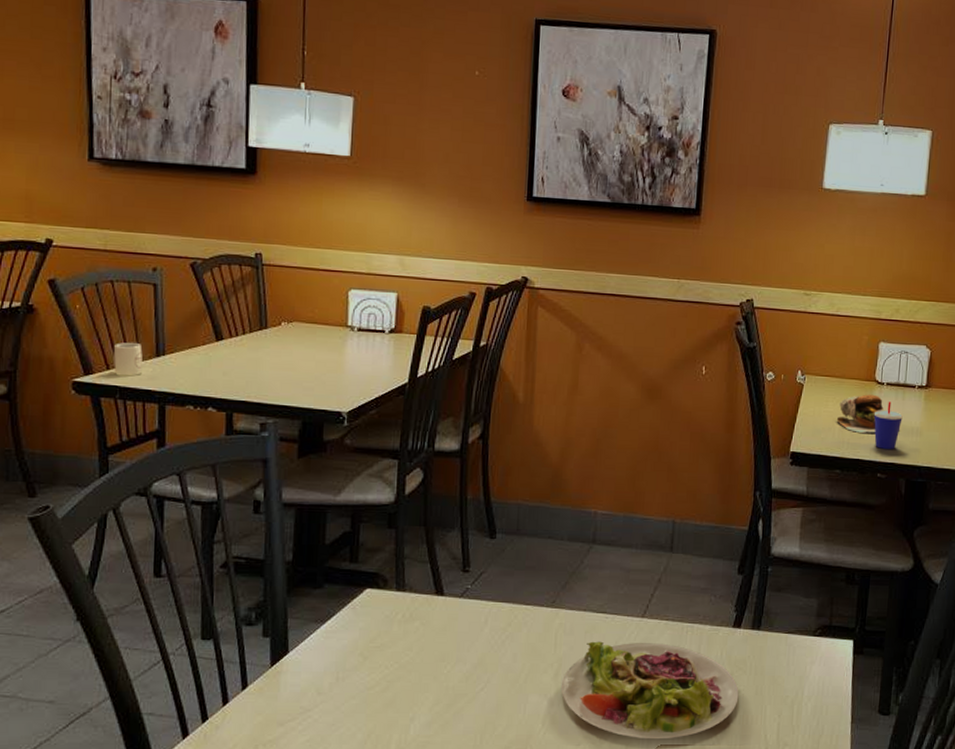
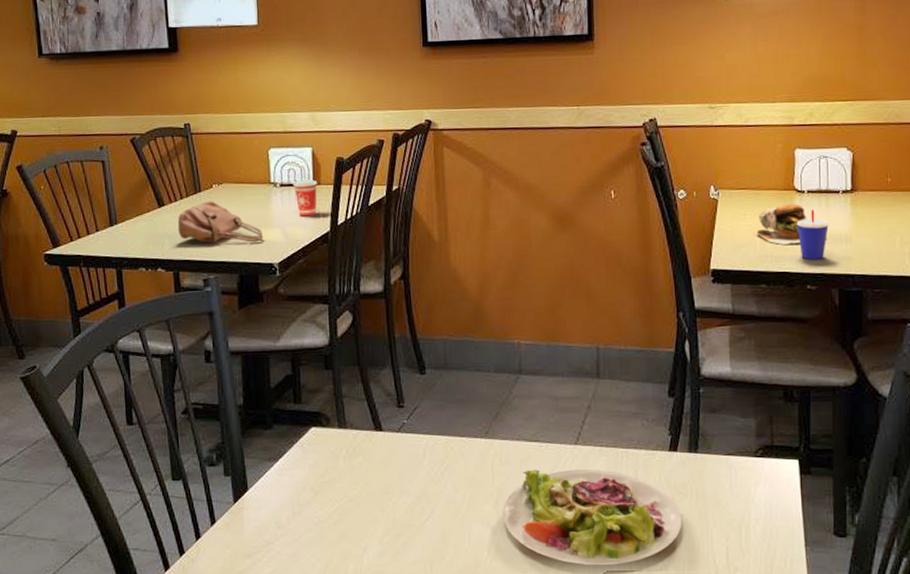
mug: present [114,342,143,377] -> none [75,214,100,246]
handbag: none [236,338,333,388] -> present [177,200,263,243]
beverage cup: none [367,306,400,366] -> present [287,163,318,217]

